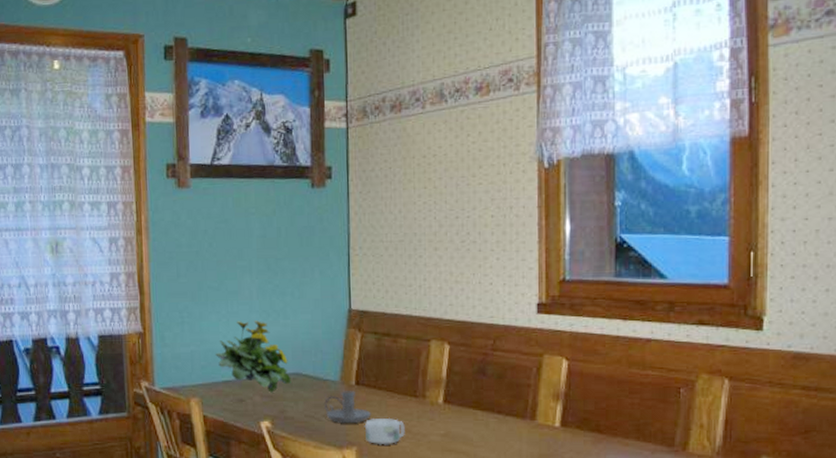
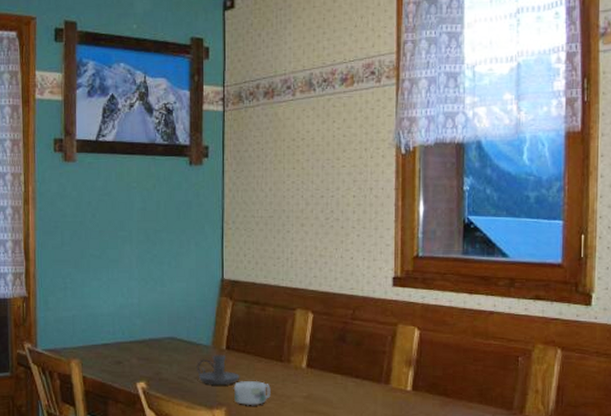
flowering plant: present [214,321,291,394] -> none [95,288,167,357]

